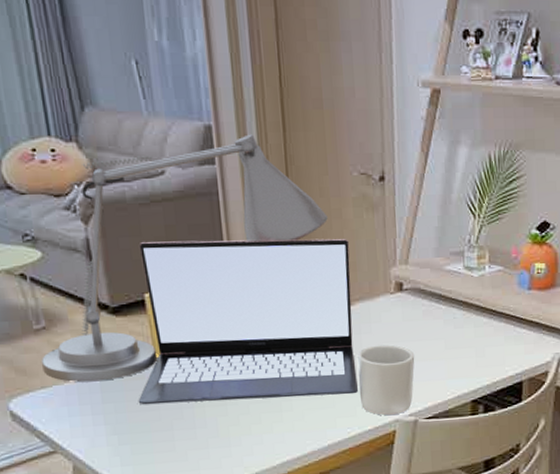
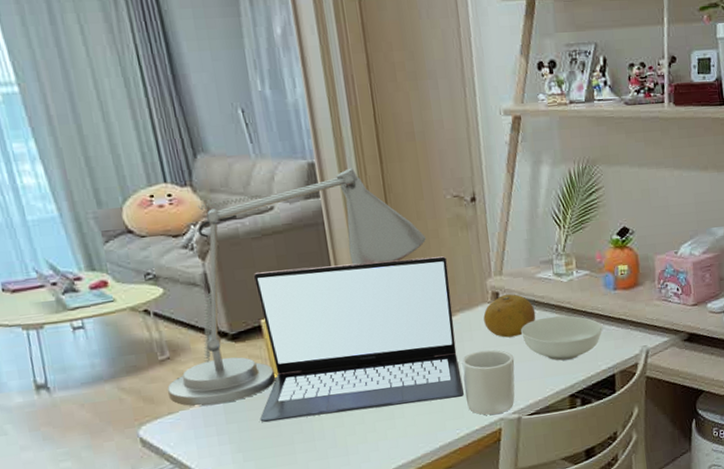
fruit: none [385,286,442,333] -> present [483,294,536,338]
bowl: none [423,313,514,363] -> present [520,315,603,361]

